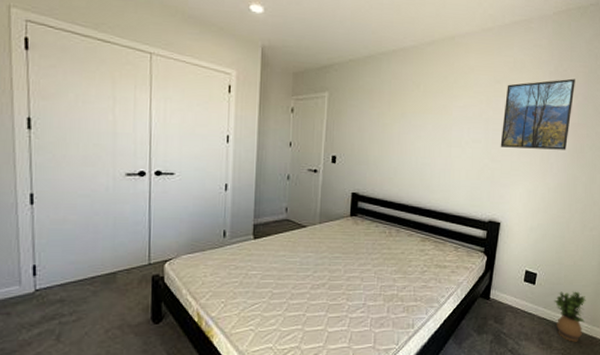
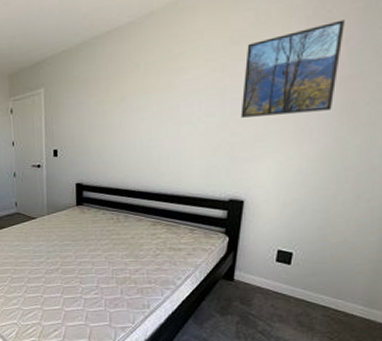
potted plant: present [554,291,586,342] -> none [316,271,361,325]

